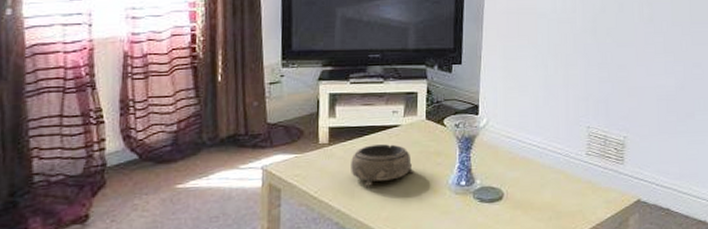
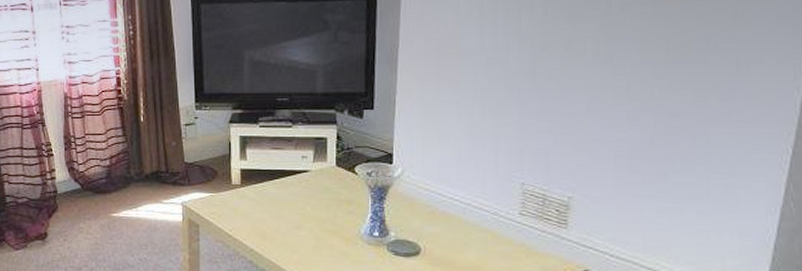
decorative bowl: present [351,144,414,187] -> none [262,189,325,230]

